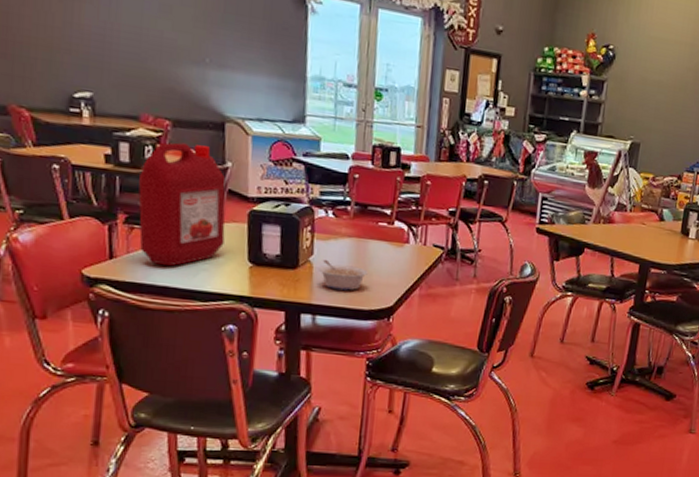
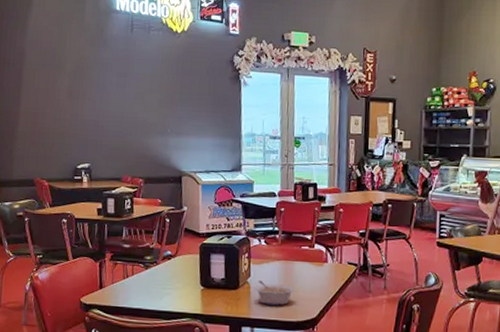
ketchup jug: present [138,142,226,267] -> none [120,195,183,293]

